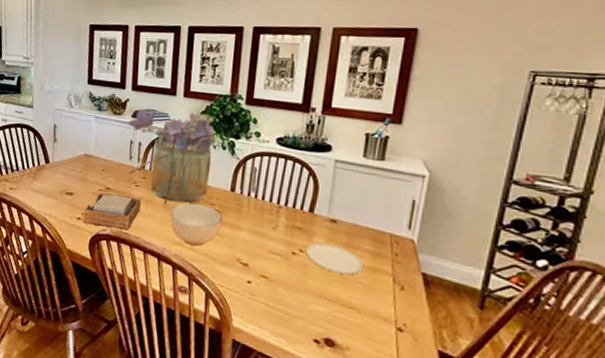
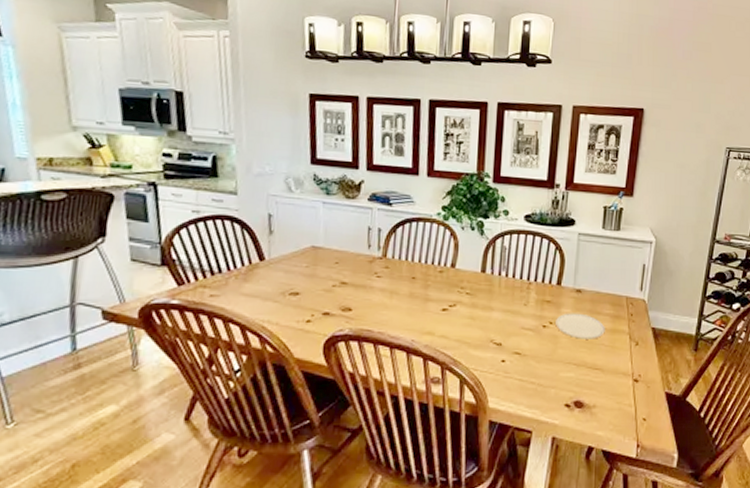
napkin holder: present [82,192,141,230] -> none [313,287,384,327]
flower bouquet: present [127,109,215,205] -> none [364,192,463,294]
bowl: present [170,203,223,246] -> none [418,289,475,333]

